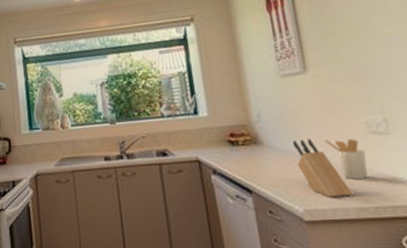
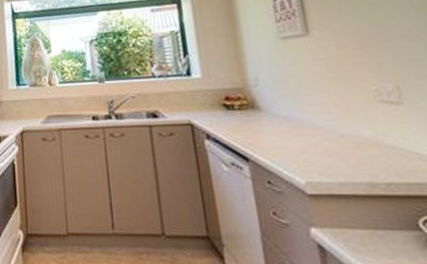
knife block: present [292,138,353,197] -> none [293,105,362,170]
utensil holder: present [324,138,368,179] -> none [329,106,378,151]

